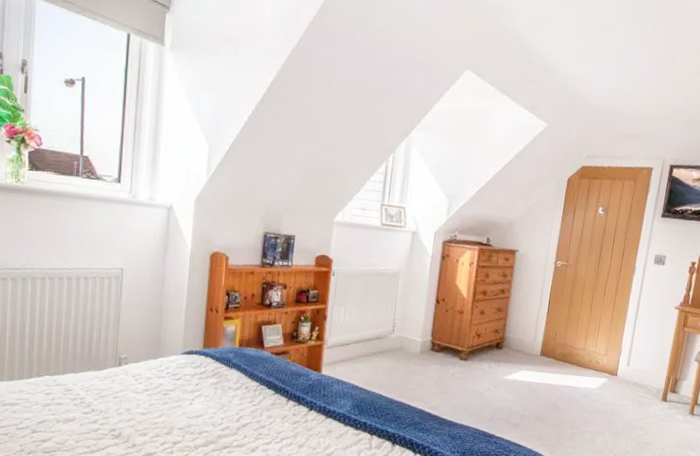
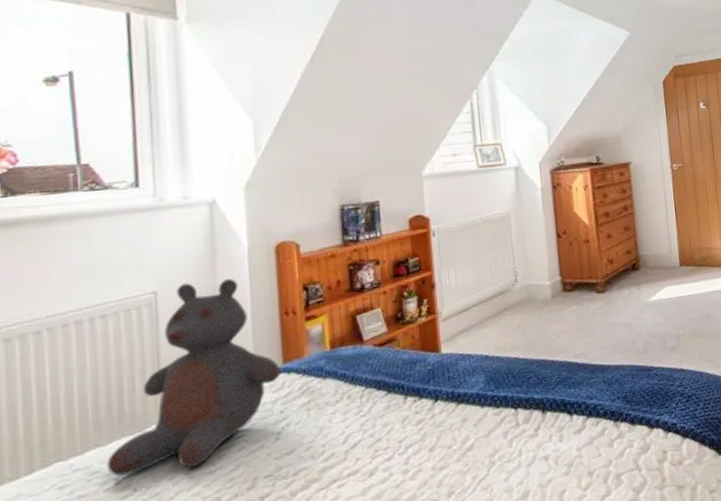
teddy bear: none [77,267,200,407] -> present [106,279,280,477]

